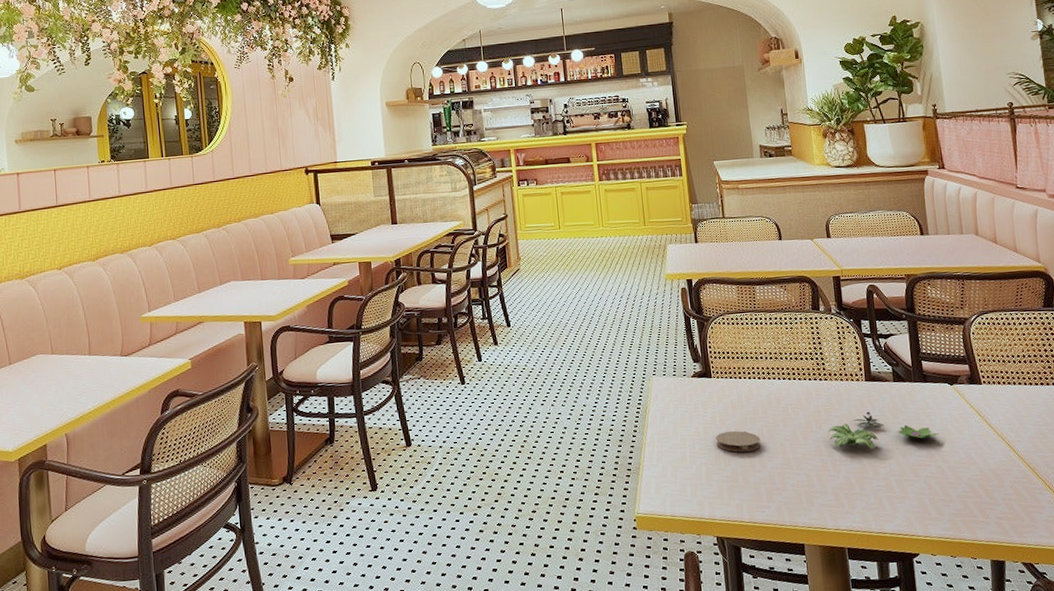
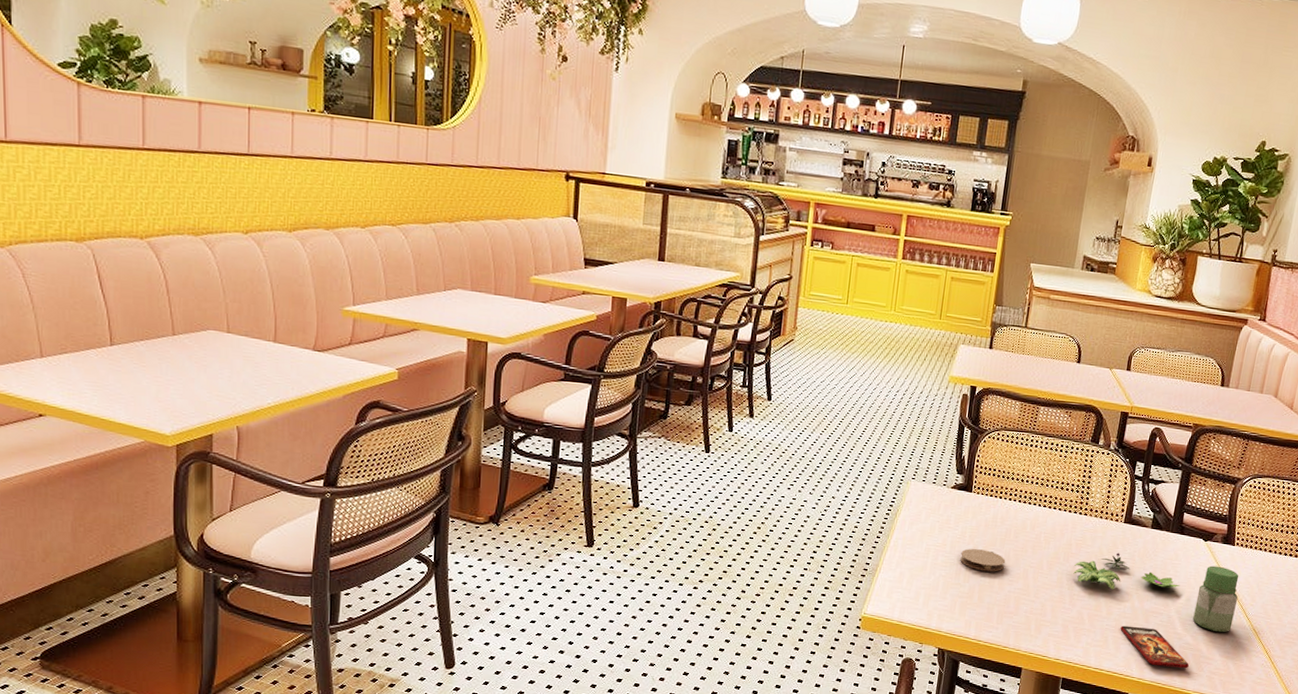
smartphone: none [891,481,973,521] -> present [1120,625,1189,668]
jar: none [958,407,1005,475] -> present [1192,565,1239,633]

